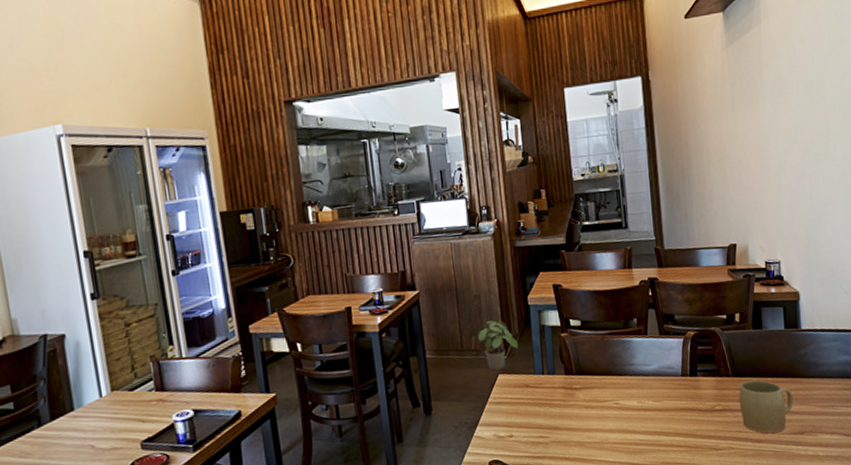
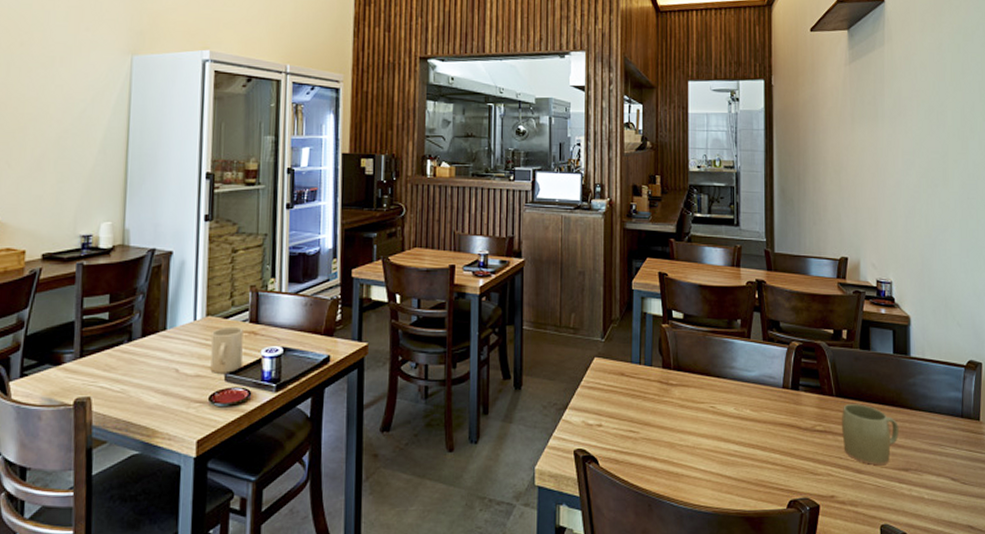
cup: none [119,396,157,444] -> present [210,326,244,373]
potted plant: present [478,320,519,370] -> none [578,300,618,352]

